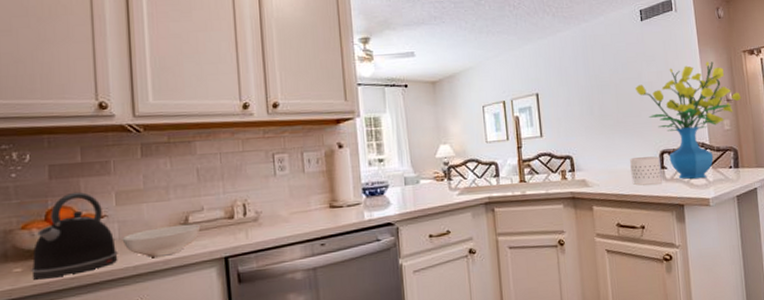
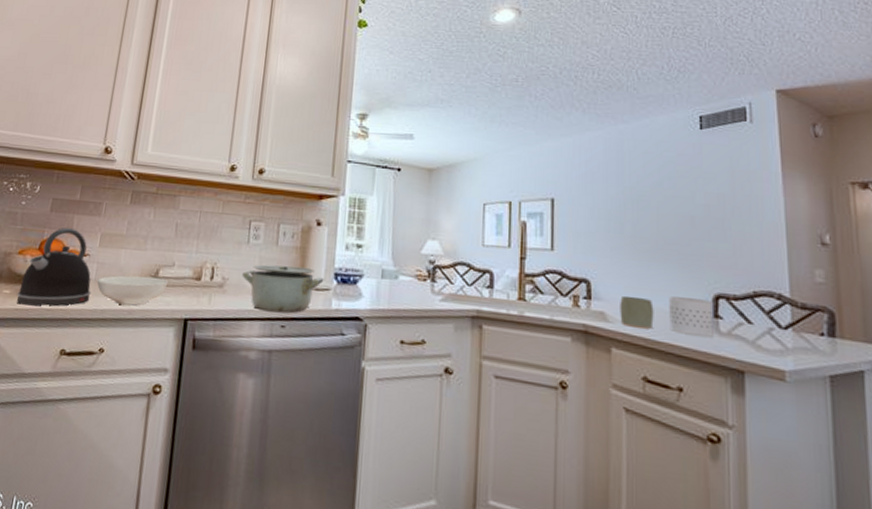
saucepan: none [275,187,354,235] -> present [242,264,324,314]
mug: none [595,163,621,188] -> present [620,295,654,329]
bouquet: present [635,62,742,179] -> none [685,190,846,341]

